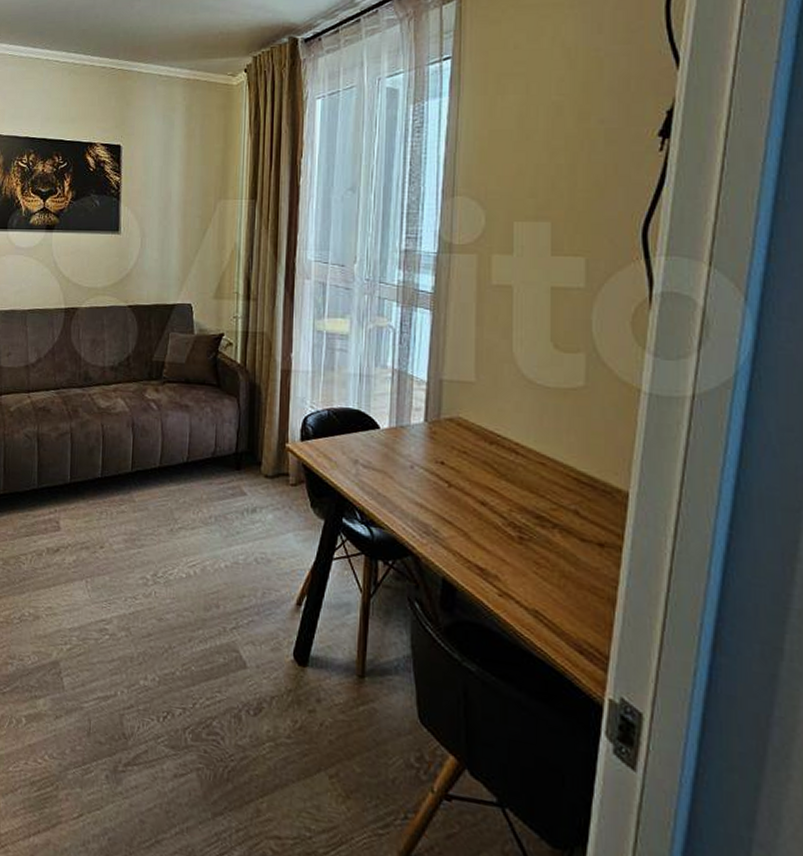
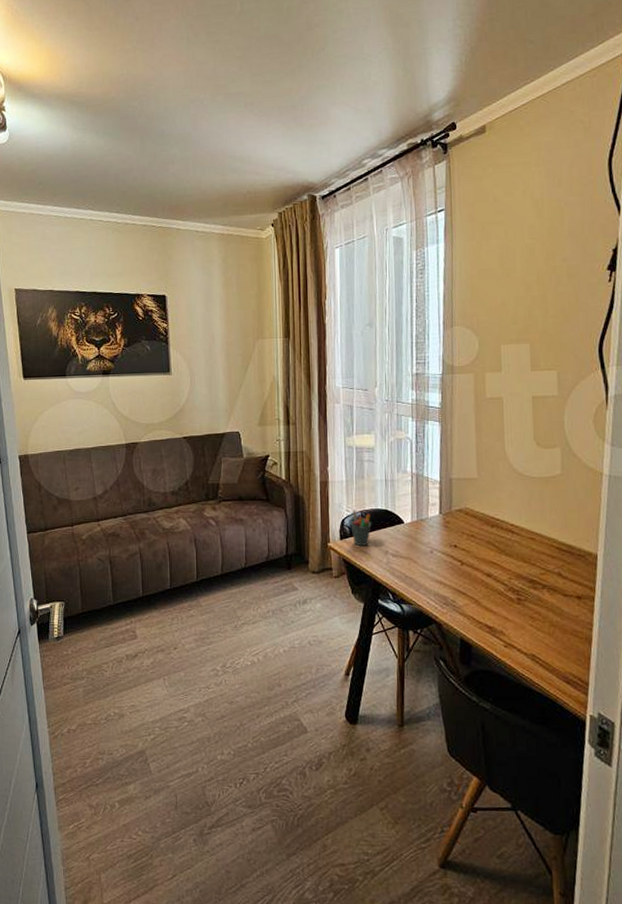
pen holder: none [314,407,339,451] -> present [351,510,371,546]

